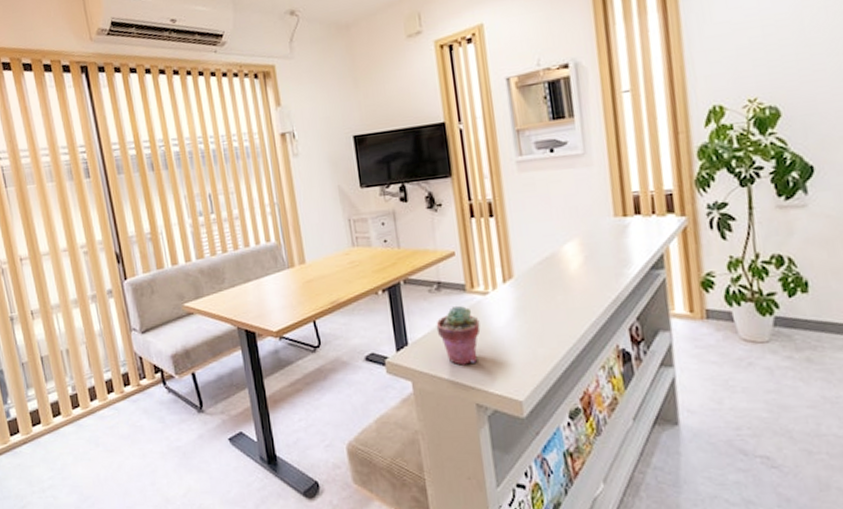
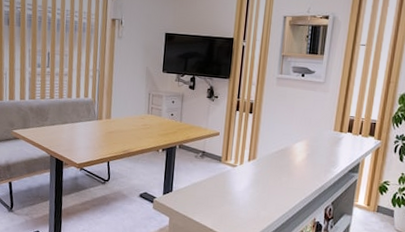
potted succulent: present [436,305,481,365] -> none [194,170,226,213]

